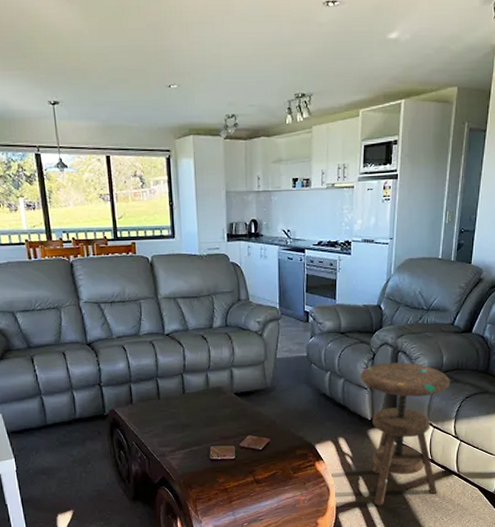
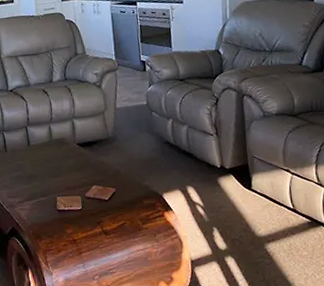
side table: present [360,362,450,506] -> none [204,106,305,261]

